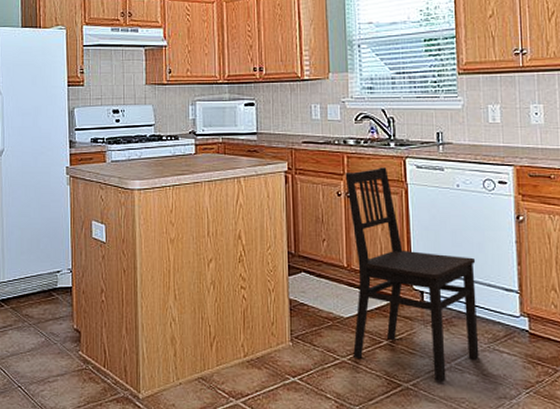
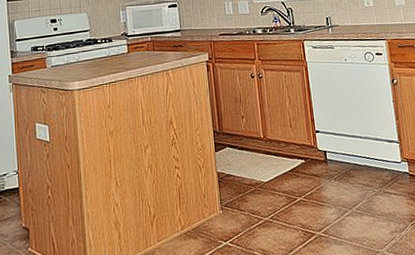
dining chair: present [345,167,479,383] -> none [256,50,374,227]

